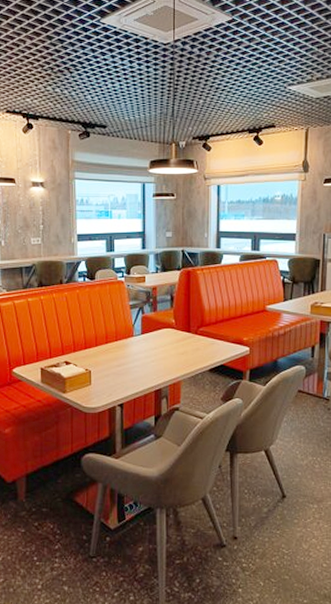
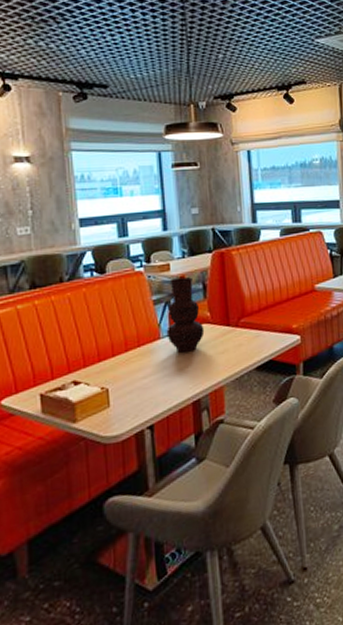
vase: none [138,289,169,350] -> present [166,277,205,353]

